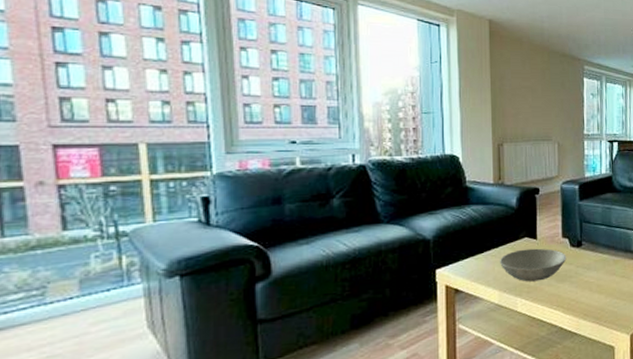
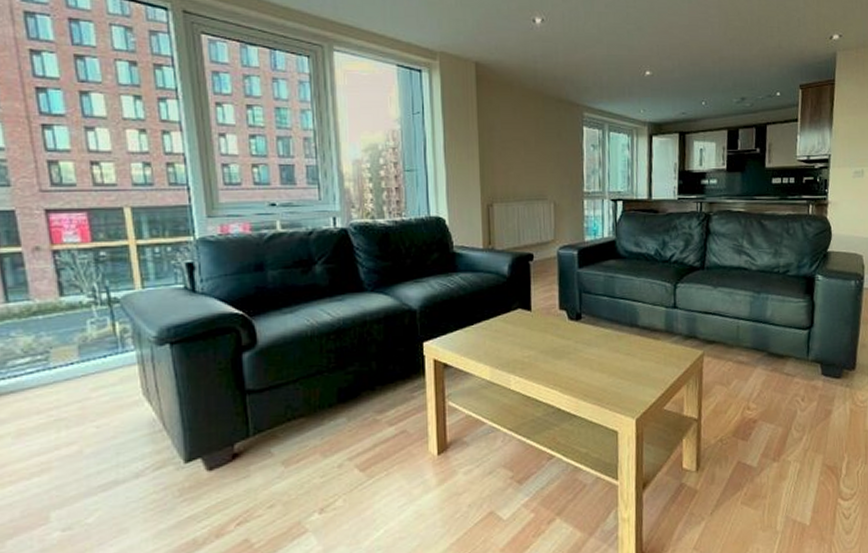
bowl: present [499,248,567,282] -> none [490,321,564,358]

